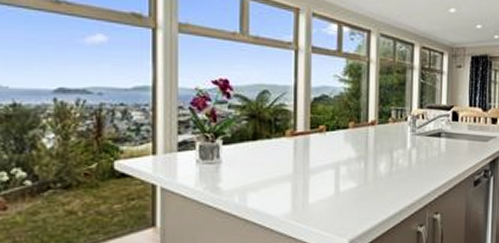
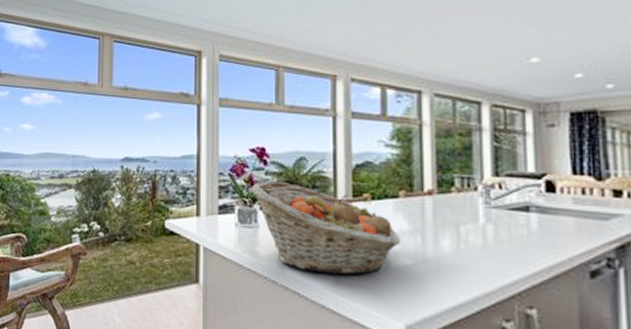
fruit basket: none [213,115,348,203] -> present [251,181,400,275]

